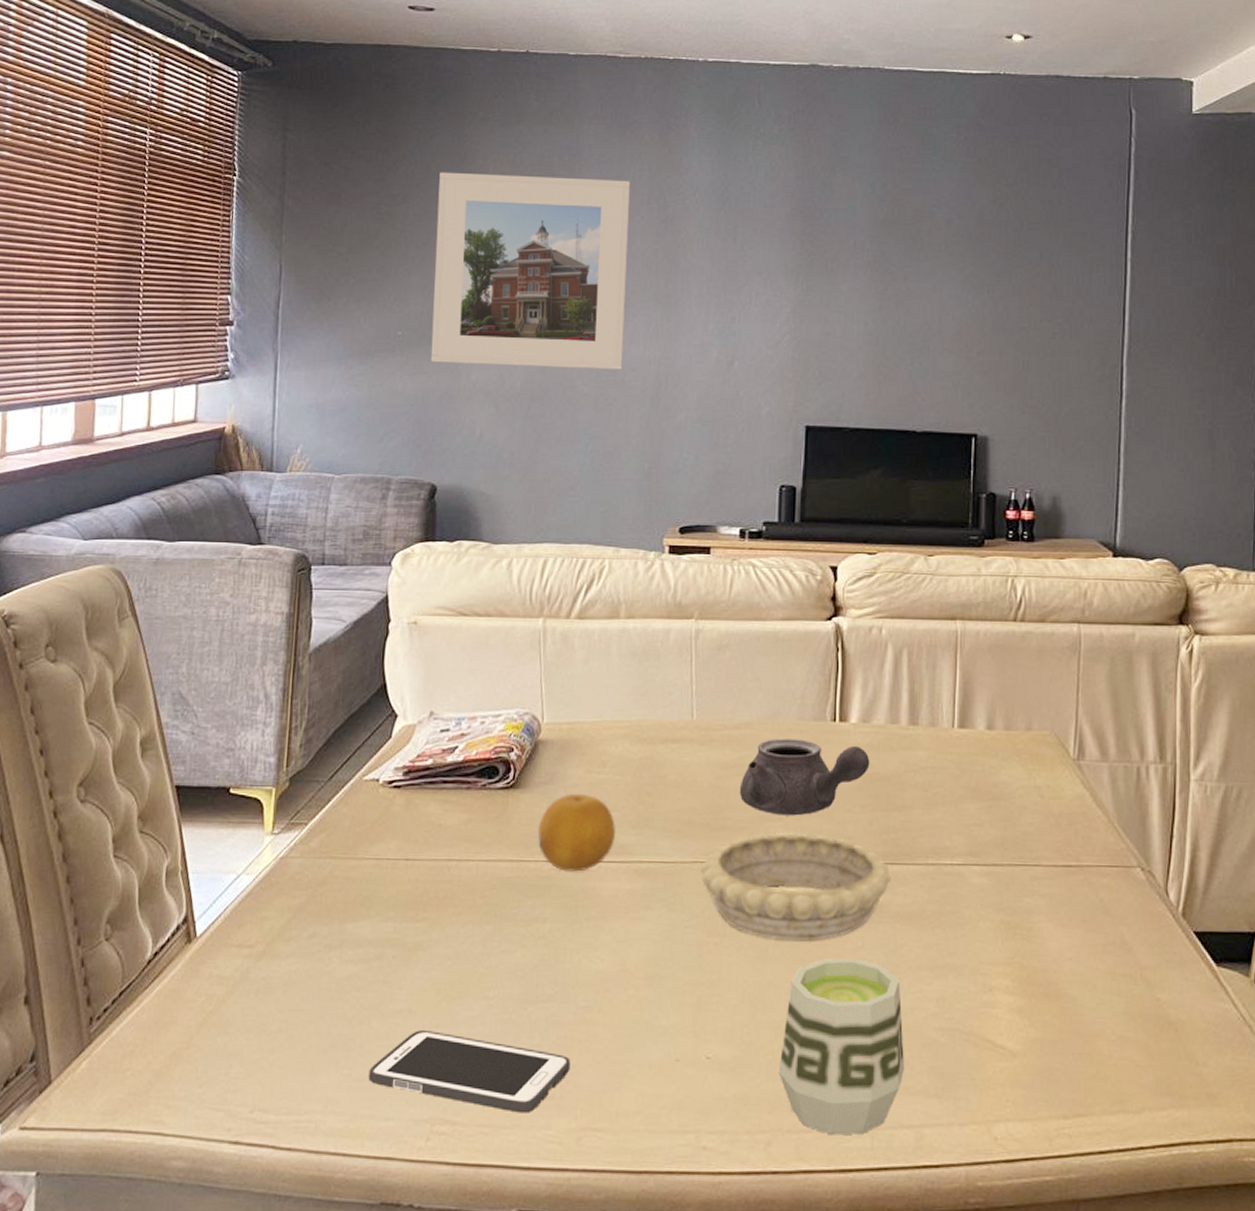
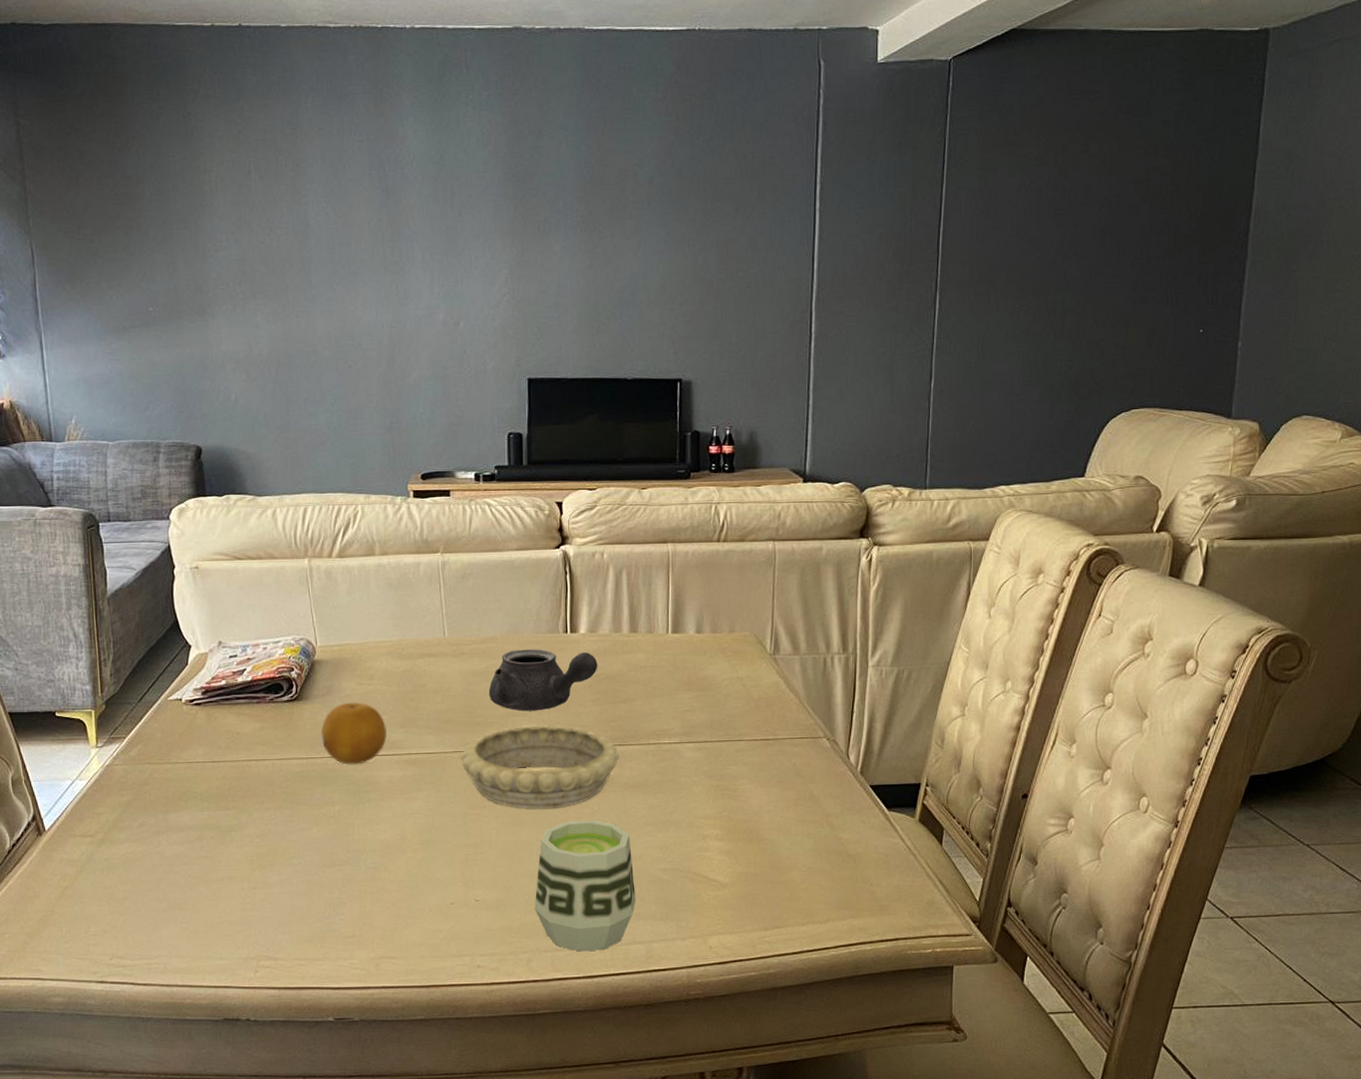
cell phone: present [368,1030,571,1113] -> none [202,892,366,949]
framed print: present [430,172,631,370] -> none [170,151,358,335]

